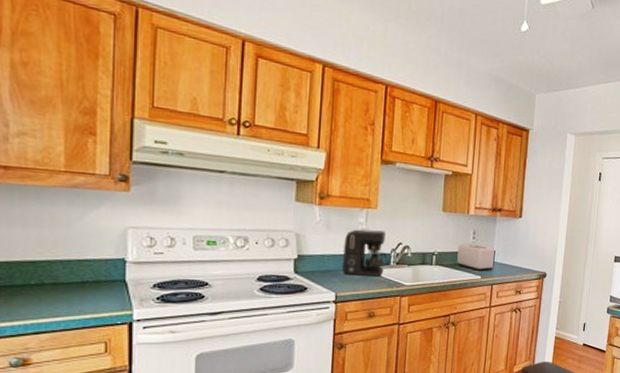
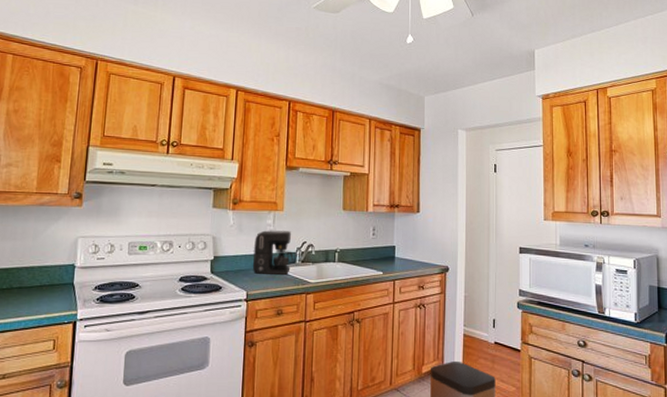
toaster: present [457,243,496,271] -> none [359,240,396,267]

